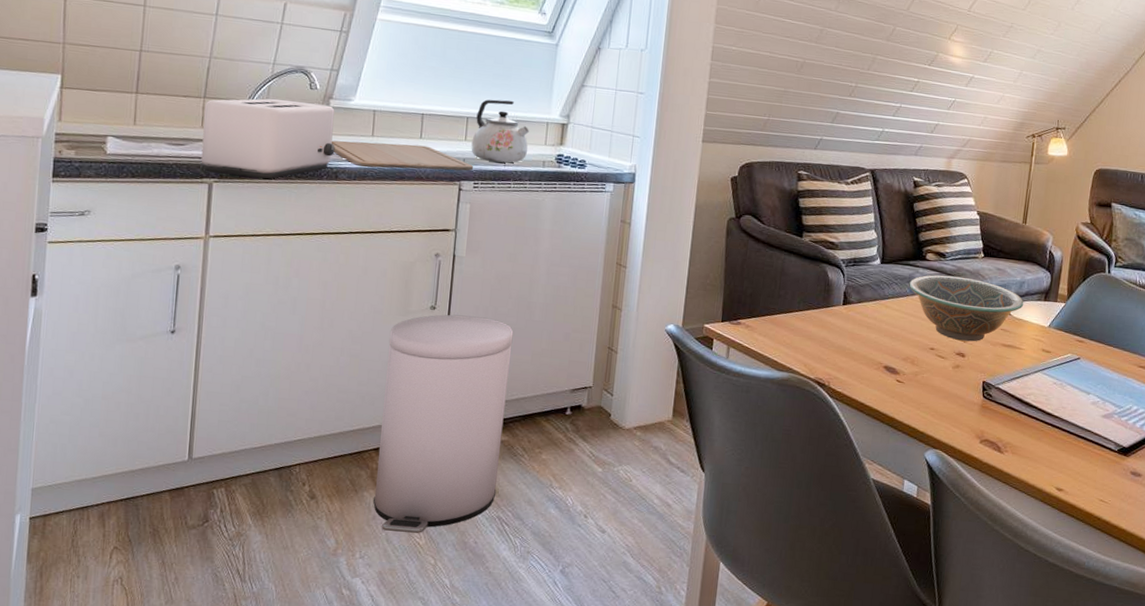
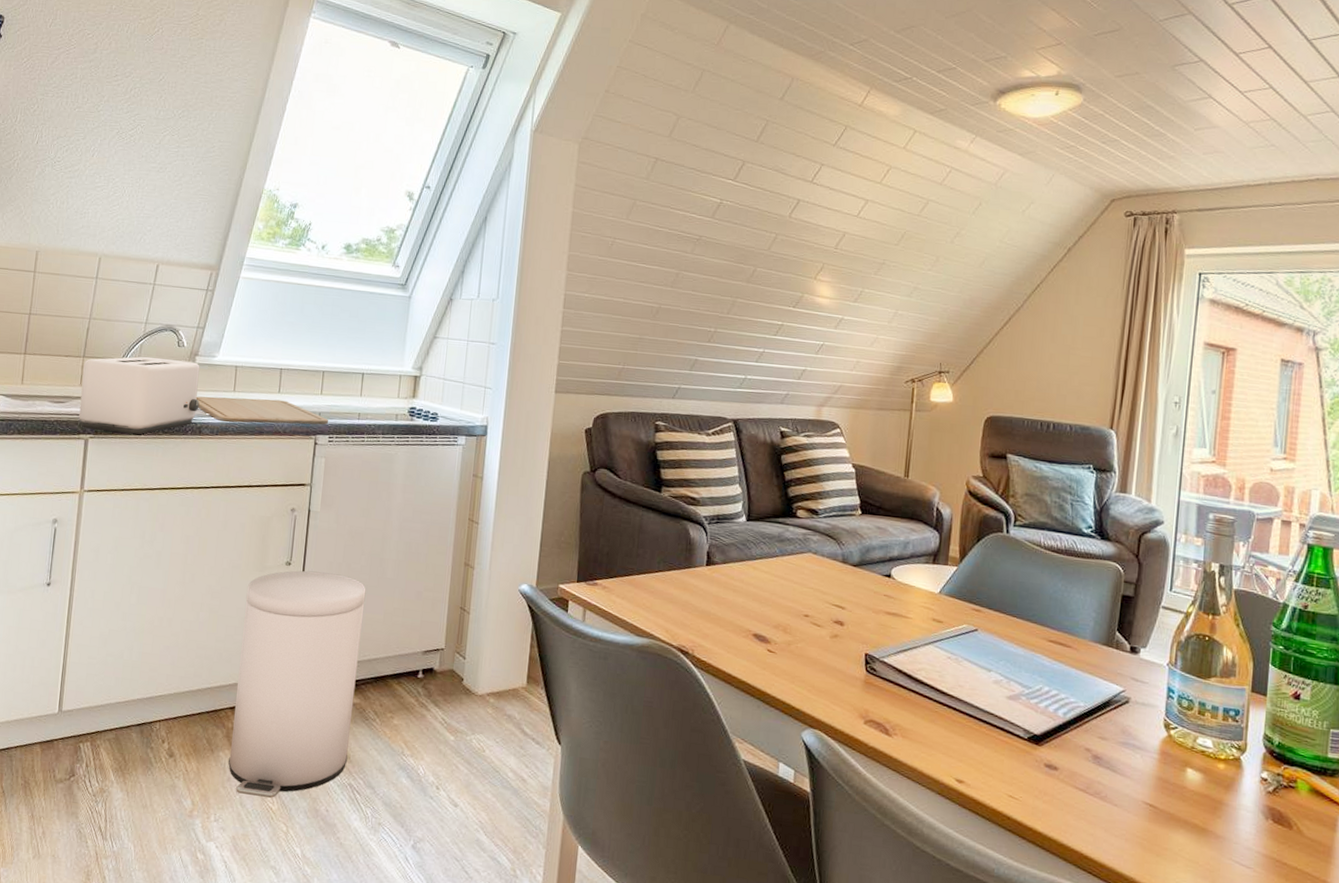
kettle: present [471,99,529,163] -> none [326,353,383,417]
decorative bowl: present [909,275,1024,342] -> none [778,533,910,609]

